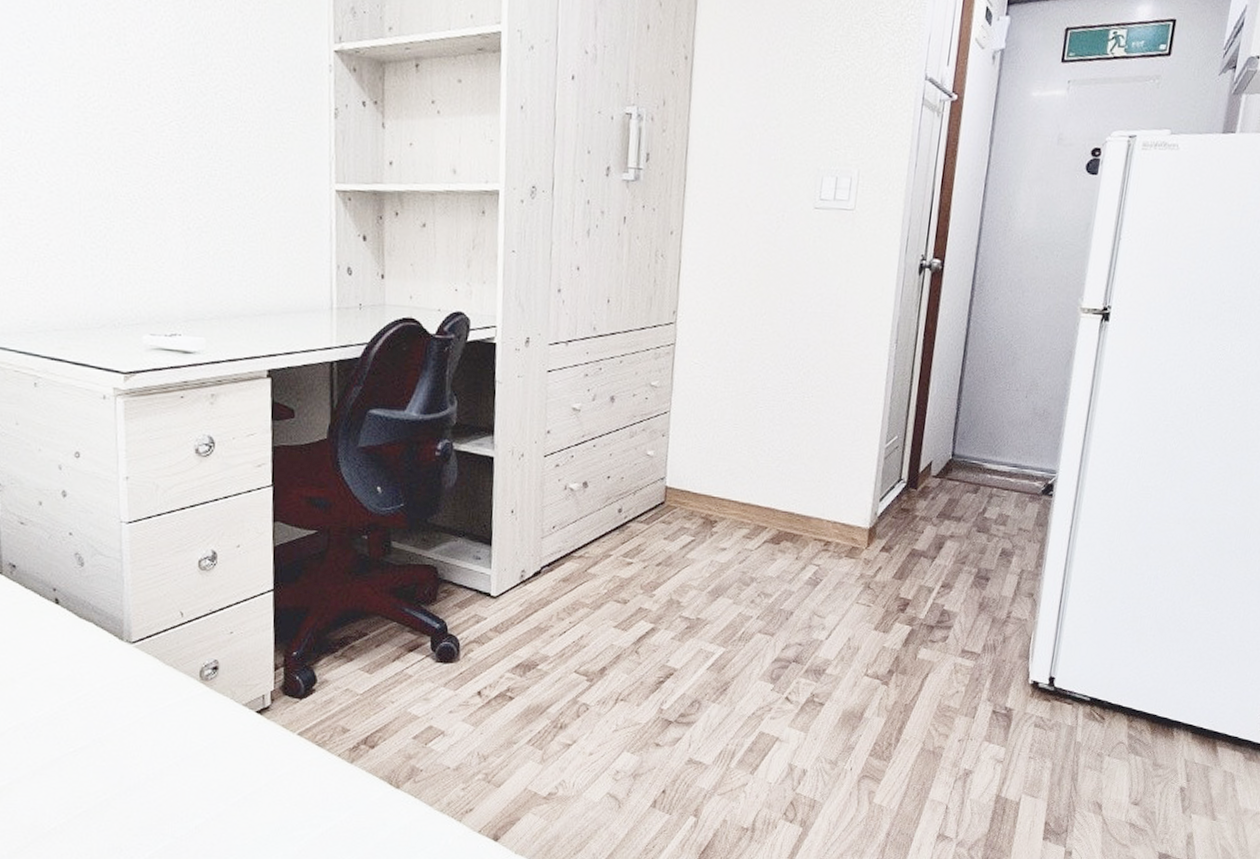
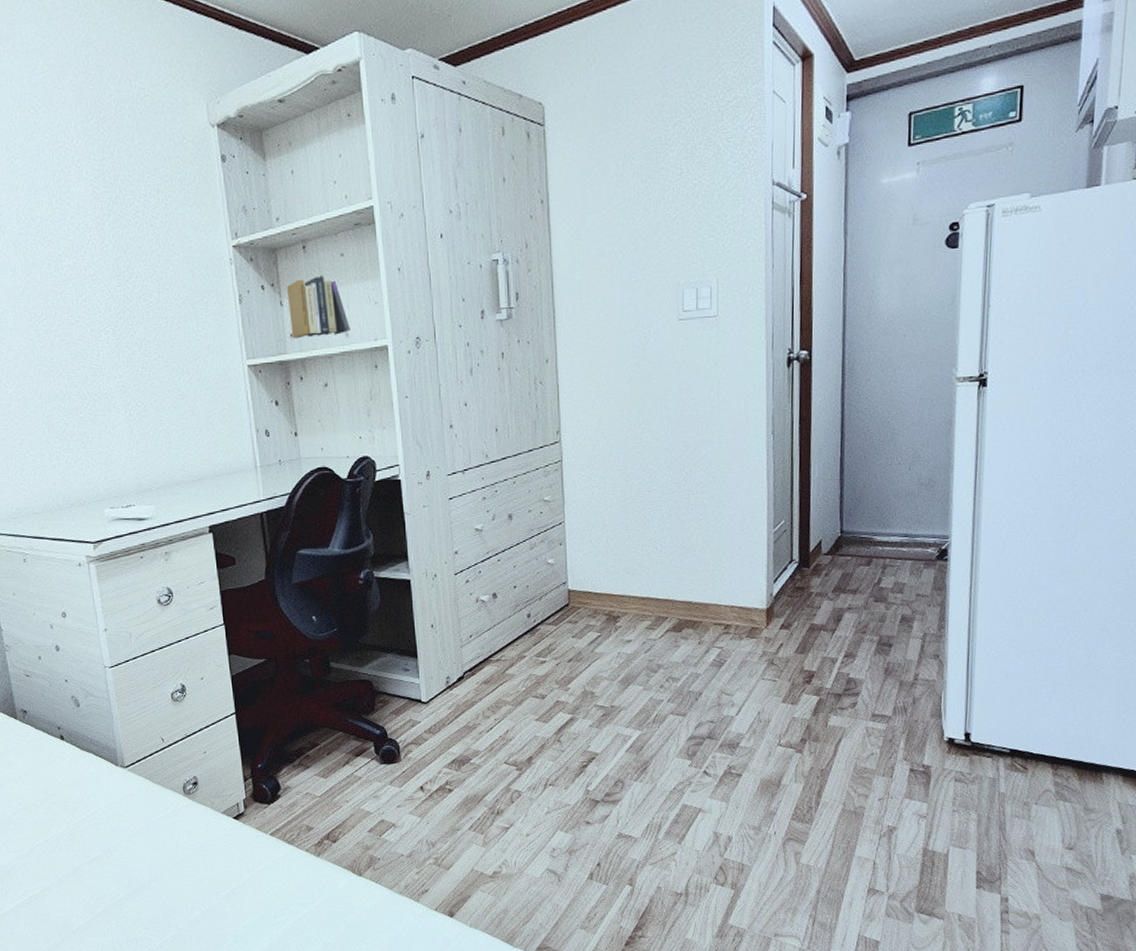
books: none [391,101,459,171] -> present [286,276,350,339]

